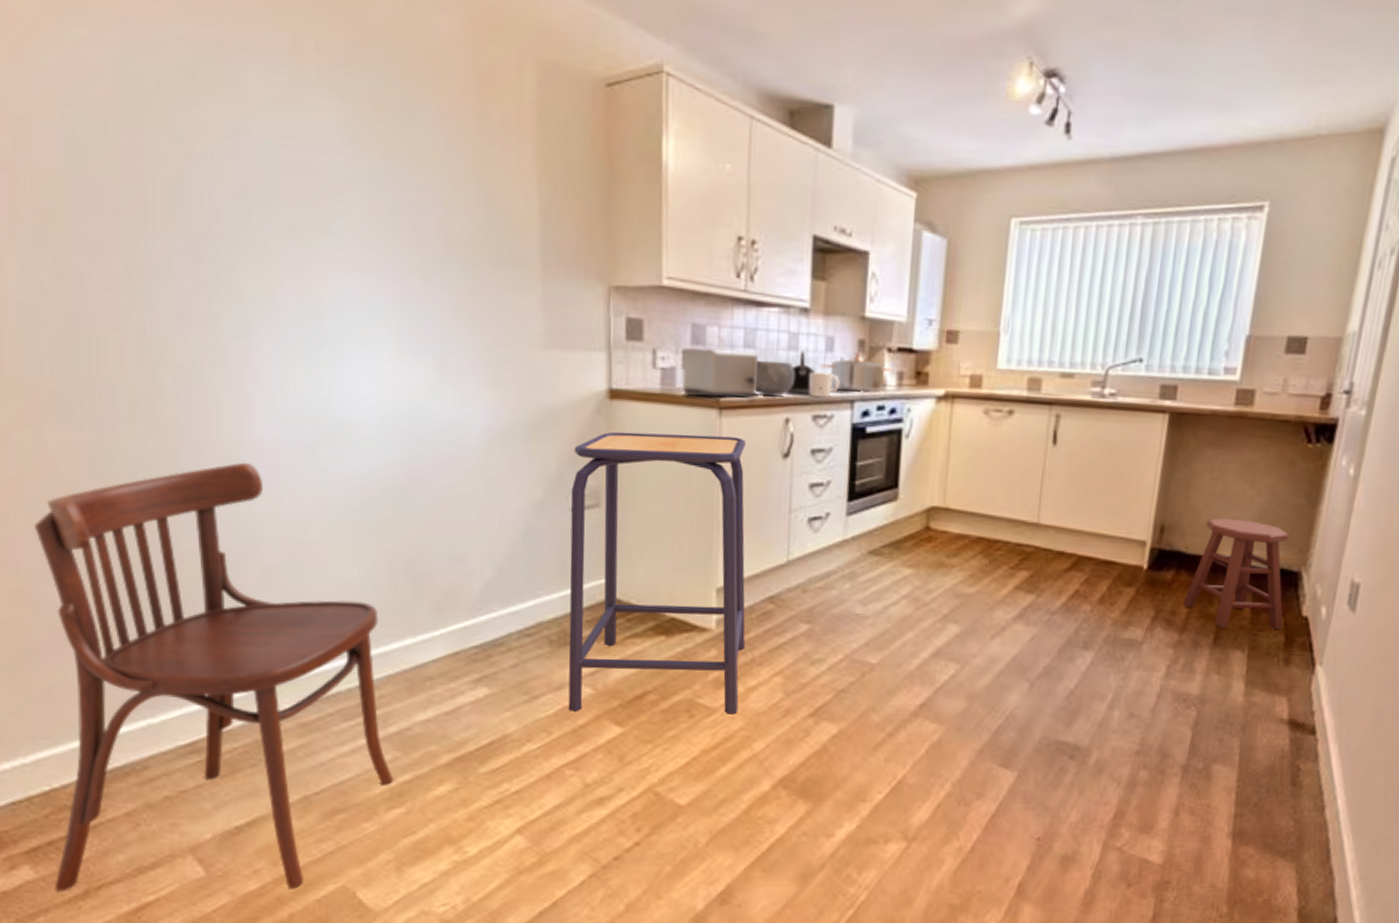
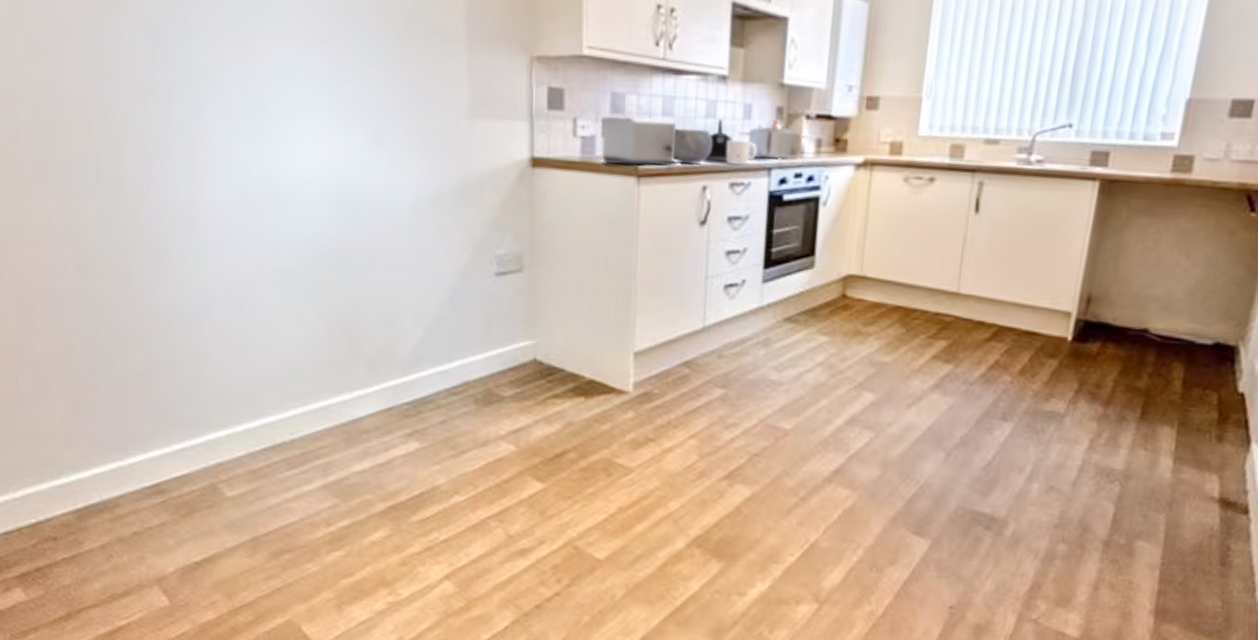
dining chair: present [33,462,394,892] -> none [17,227,334,620]
bar stool: present [568,431,746,715] -> none [493,199,663,475]
stool: present [1182,518,1289,631] -> none [1108,289,1226,407]

